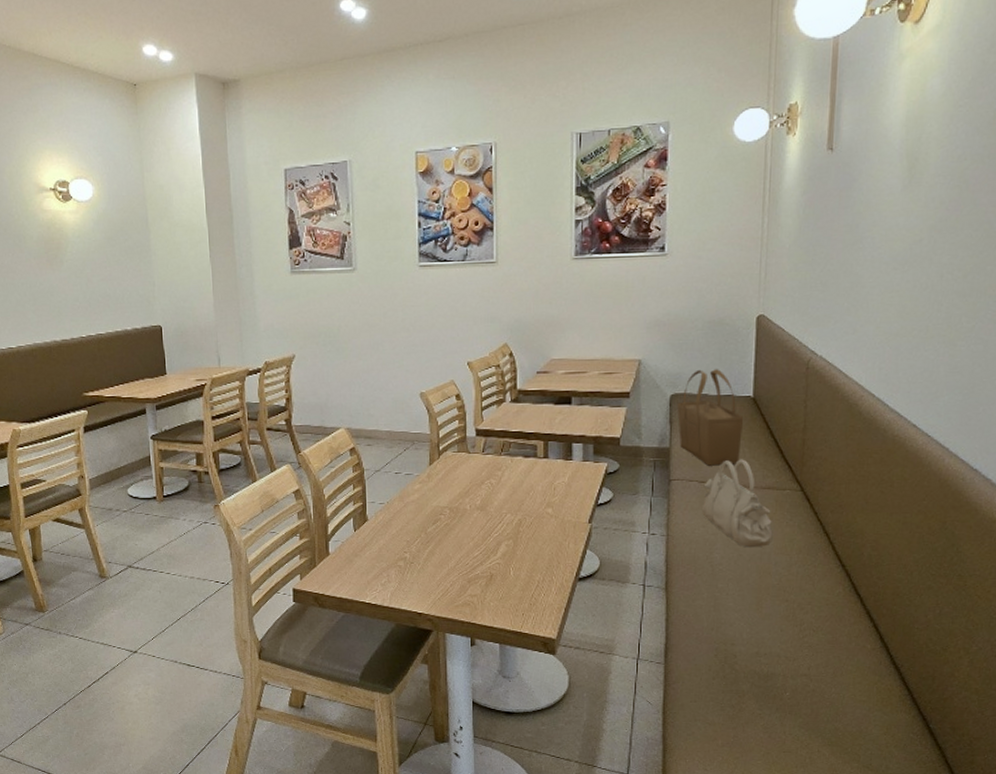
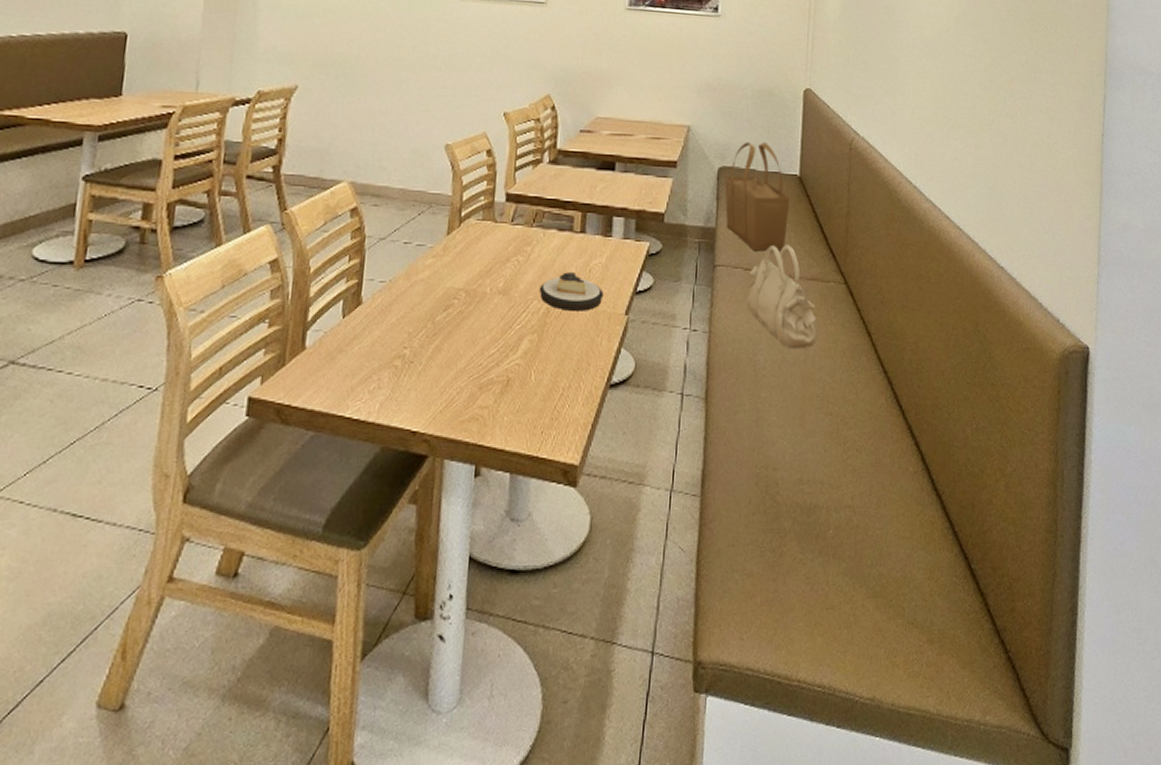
cake slice: none [512,491,568,521] -> present [540,272,604,311]

